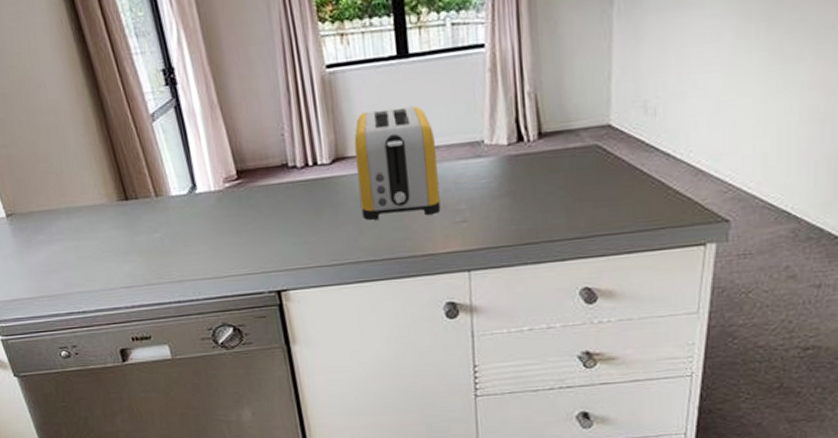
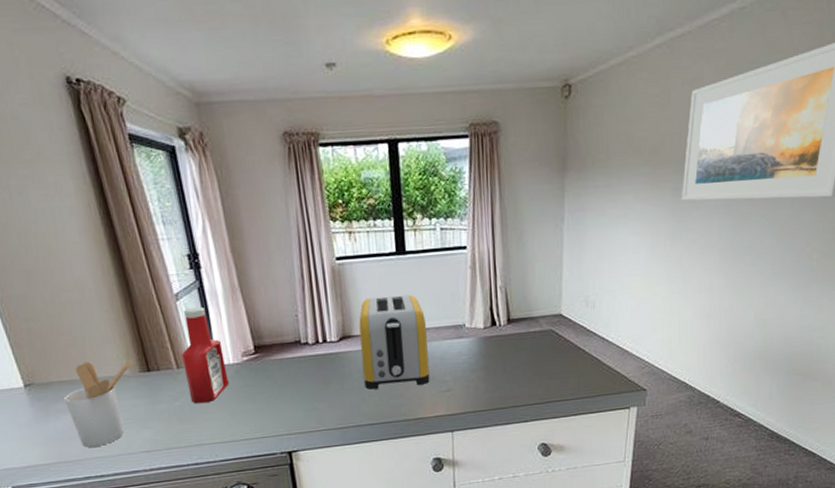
utensil holder: none [44,187,110,281] -> present [64,359,132,447]
ketchup bottle: none [160,127,211,235] -> present [182,306,229,403]

